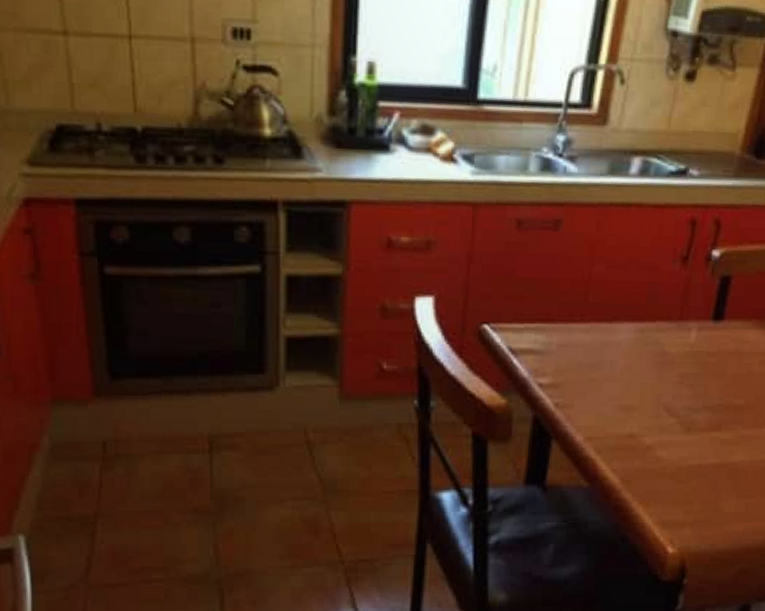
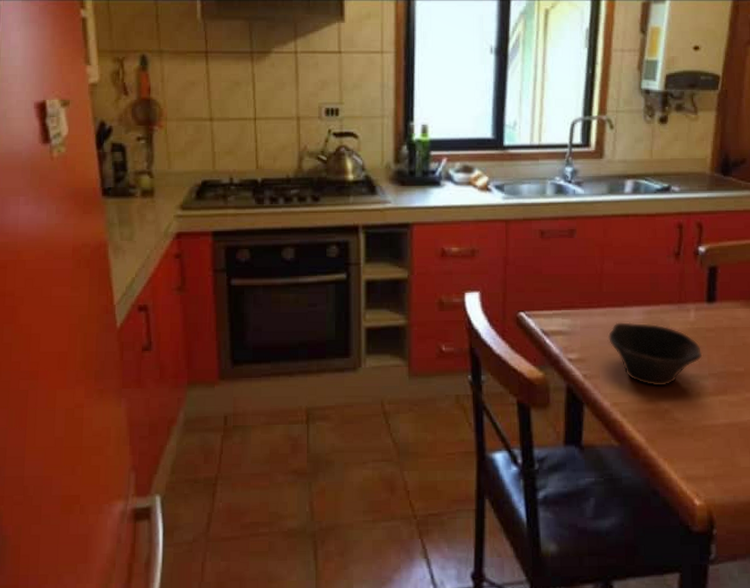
bowl: none [589,341,699,420] -> present [608,322,703,387]

